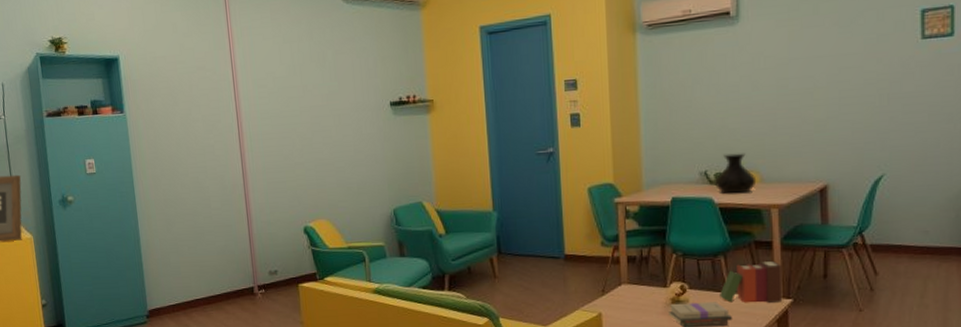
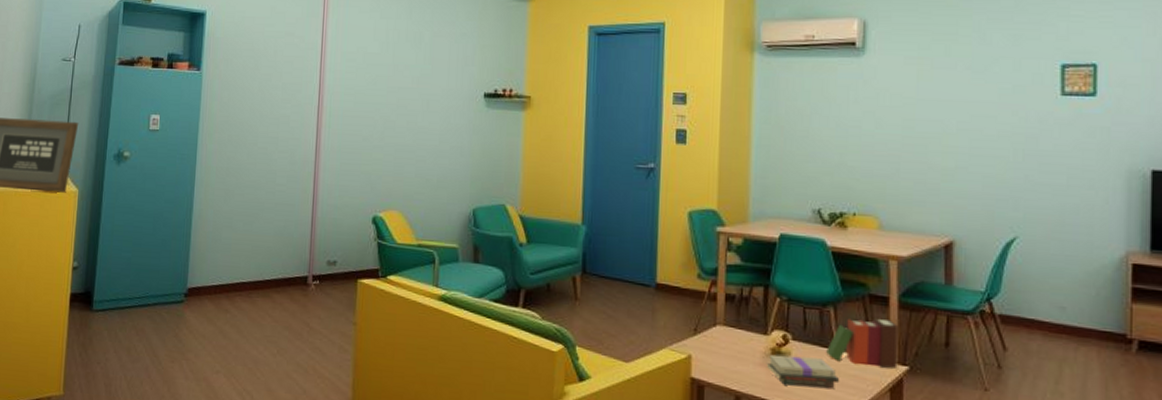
vase: present [715,153,757,195] -> none [829,193,875,239]

